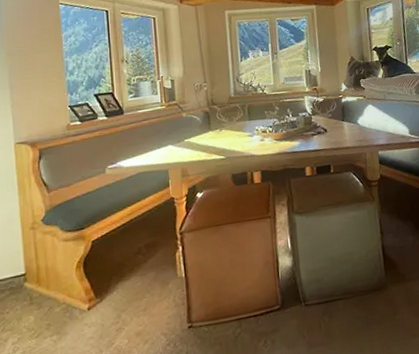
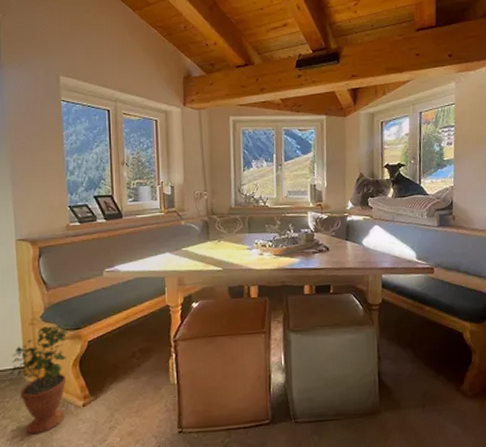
potted plant: none [11,223,75,346] -> present [11,322,72,435]

